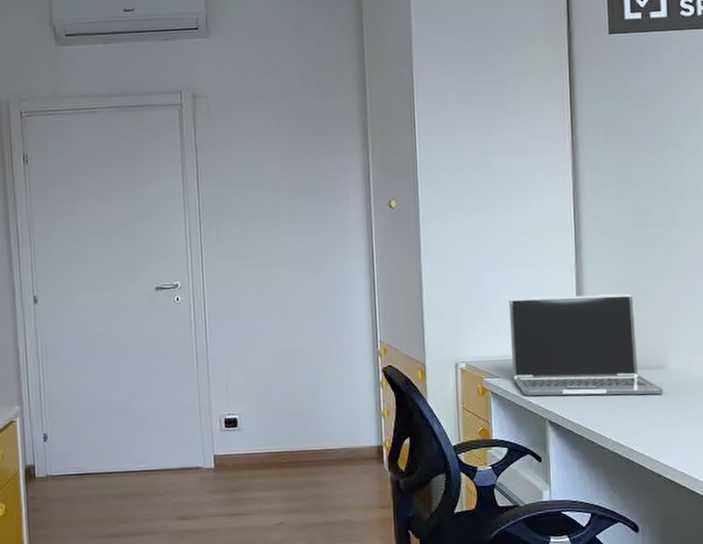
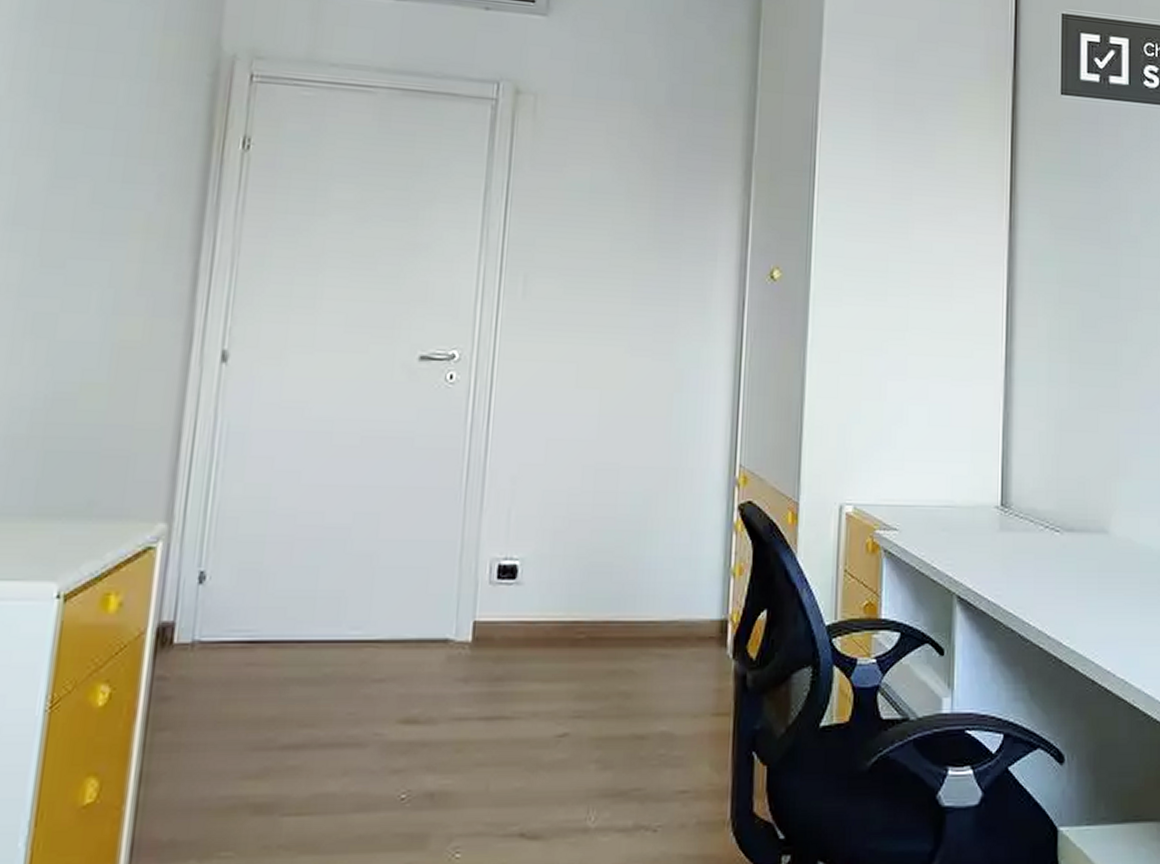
laptop: present [509,293,663,396] -> none [915,421,1103,568]

